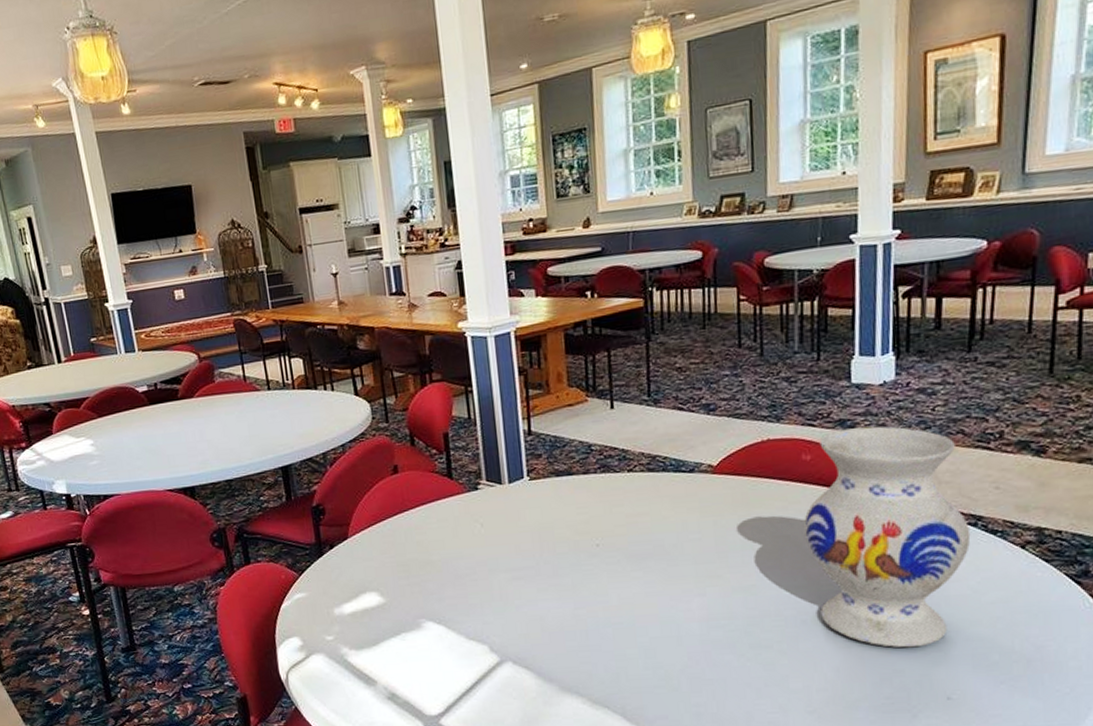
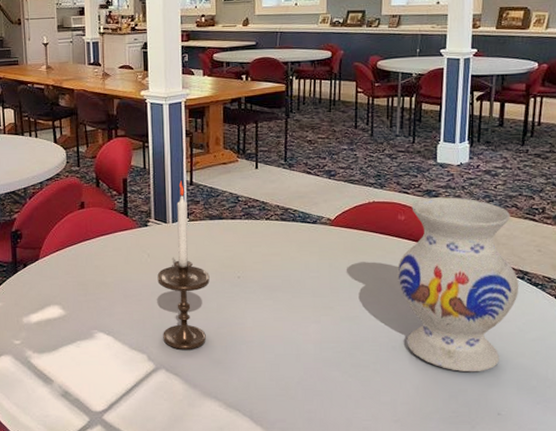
candlestick: none [494,430,561,638] -> present [157,180,210,351]

